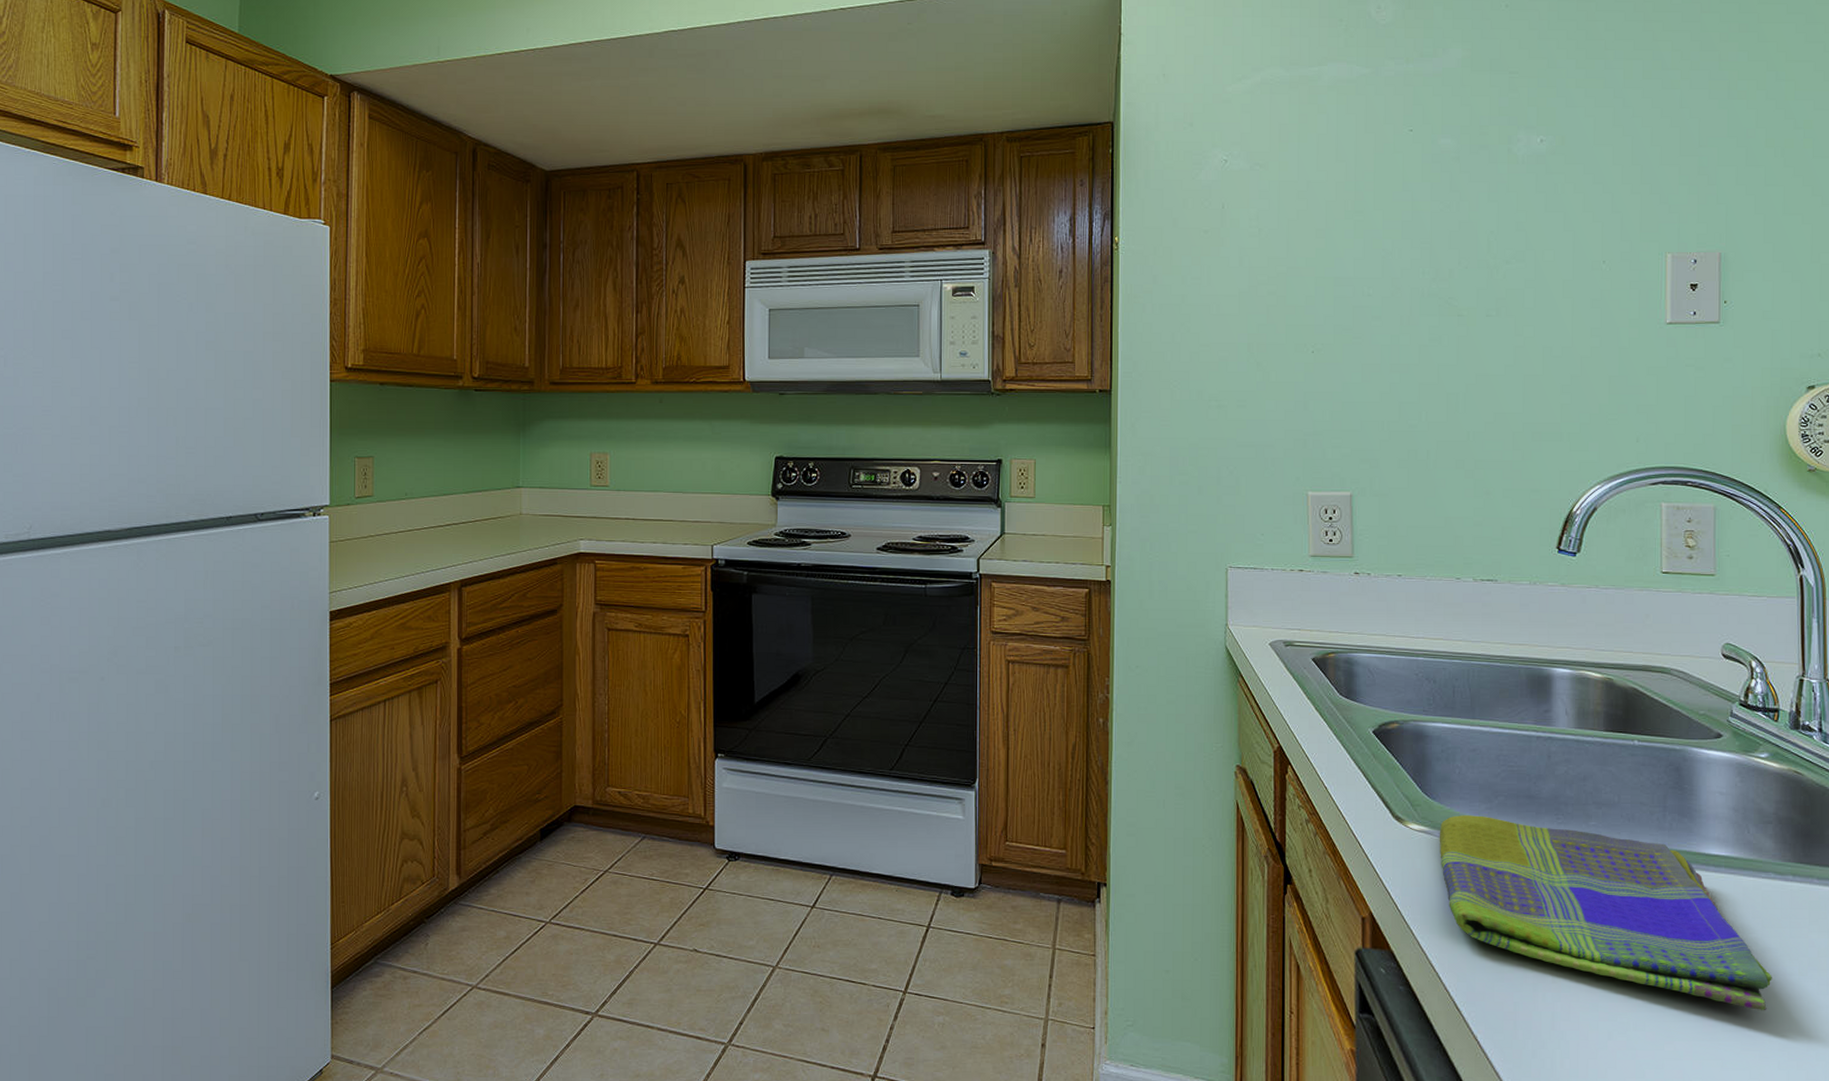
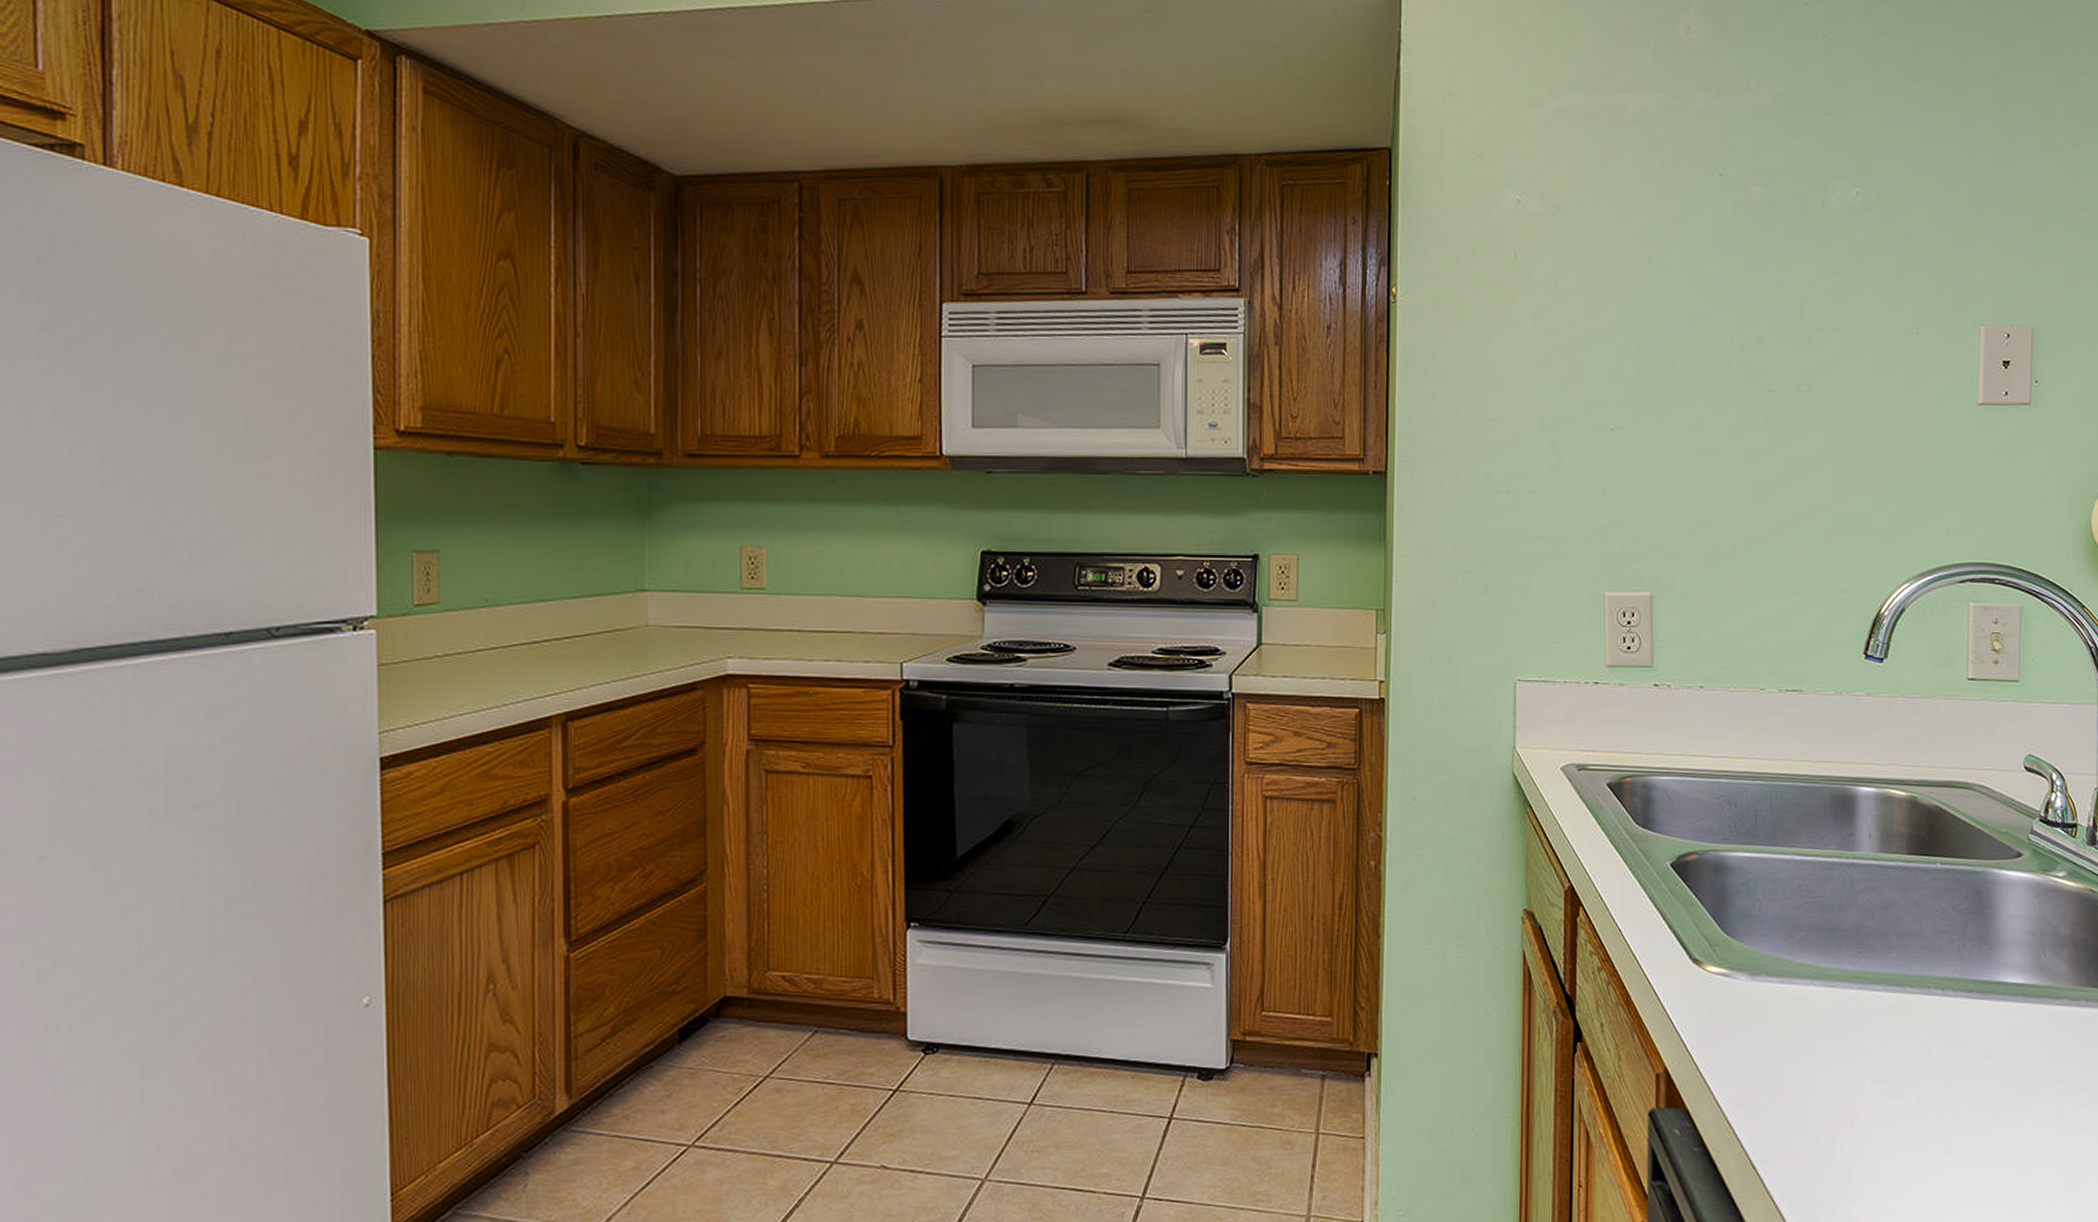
dish towel: present [1439,815,1772,1010] -> none [1738,953,2064,1145]

